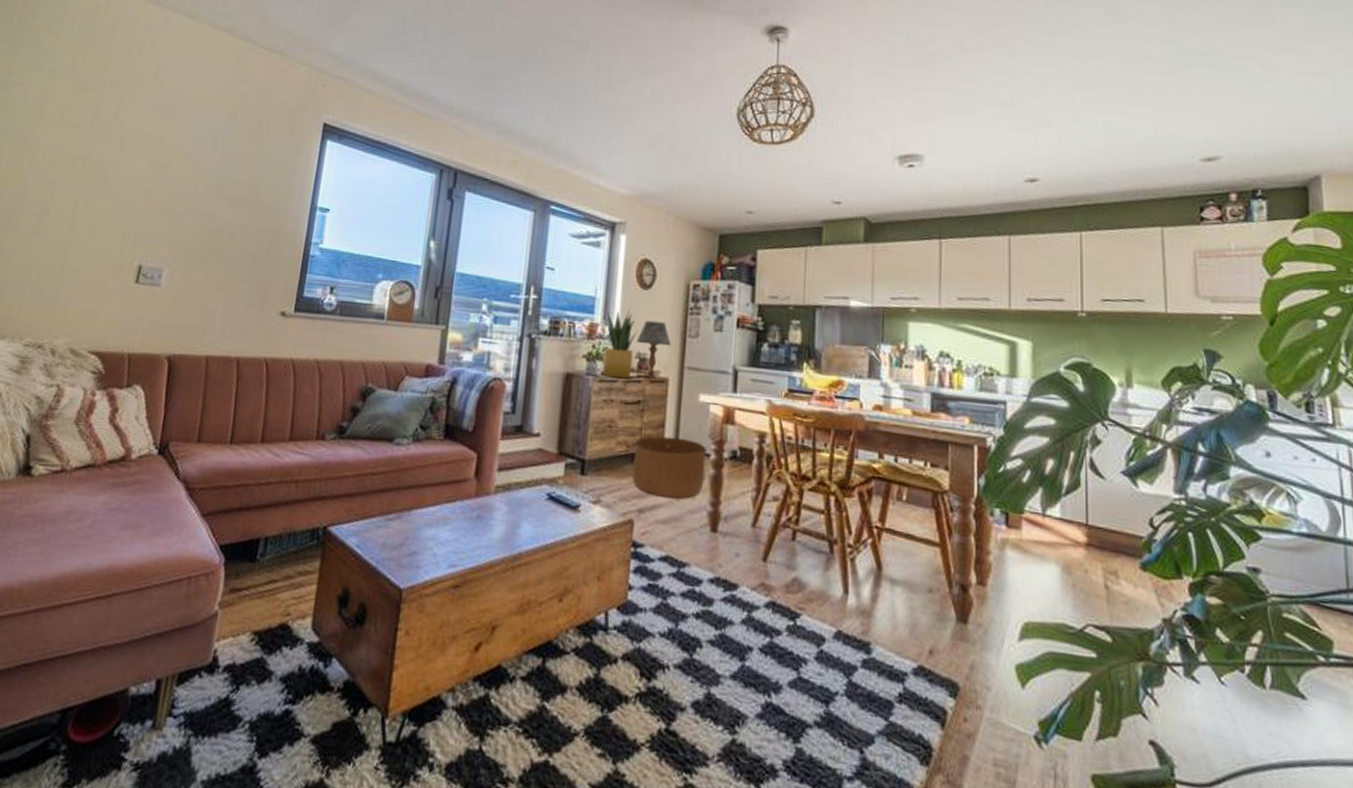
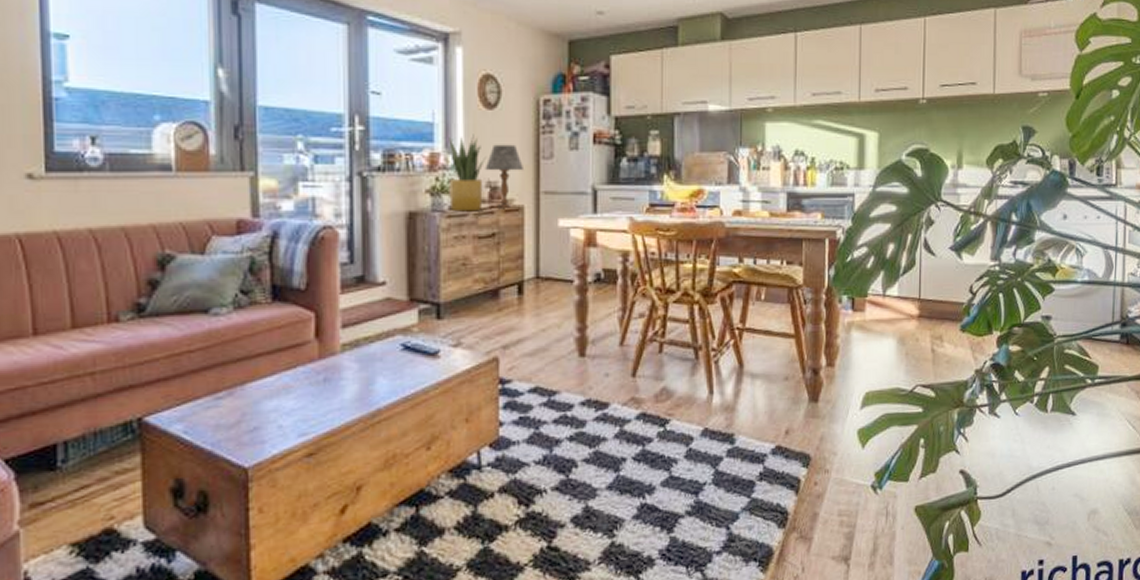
basket: present [632,436,708,500] -> none [492,267,571,331]

